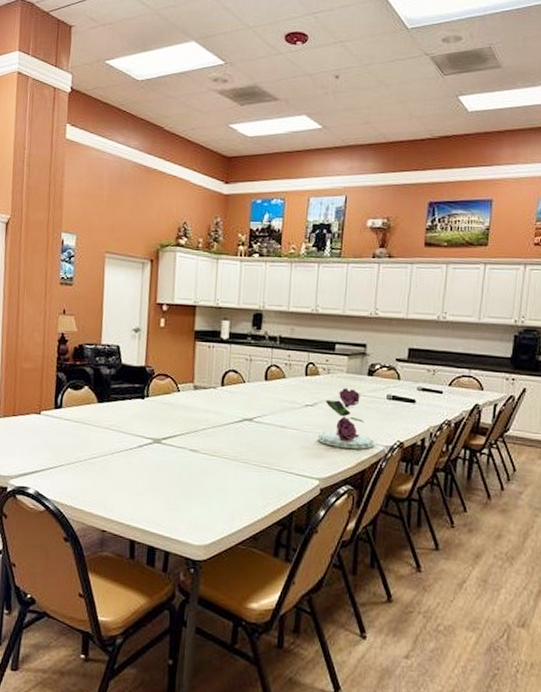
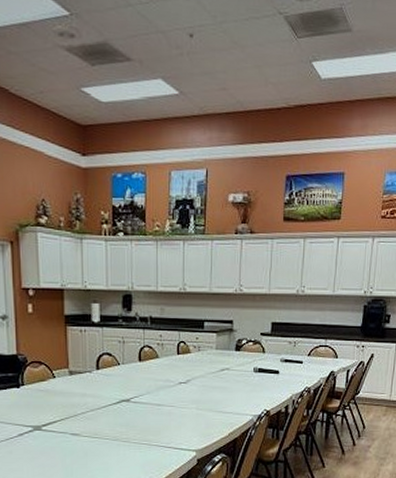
flower arrangement: present [317,388,374,450] -> none [192,364,244,421]

